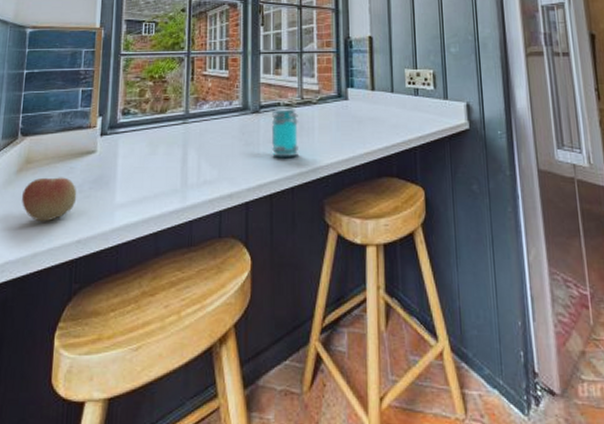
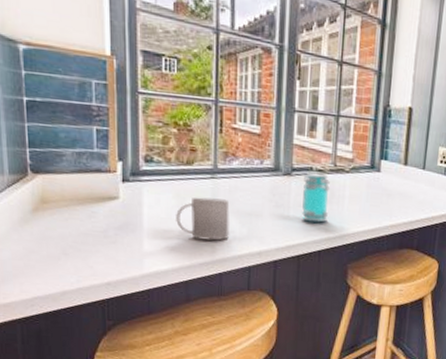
apple: present [21,177,77,222] -> none [41,219,102,263]
mug: none [148,143,200,186] -> present [176,197,230,241]

